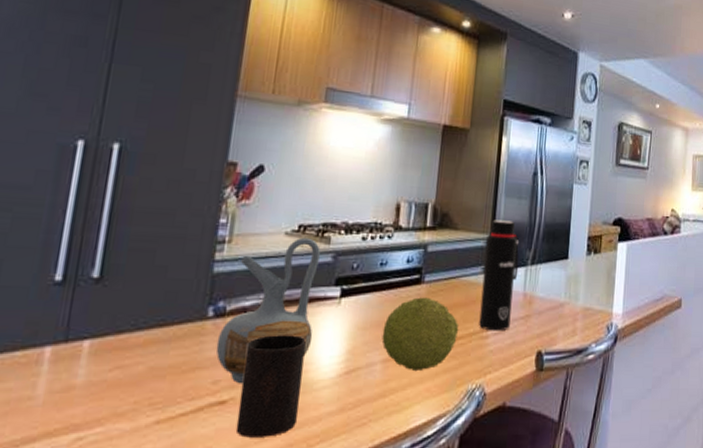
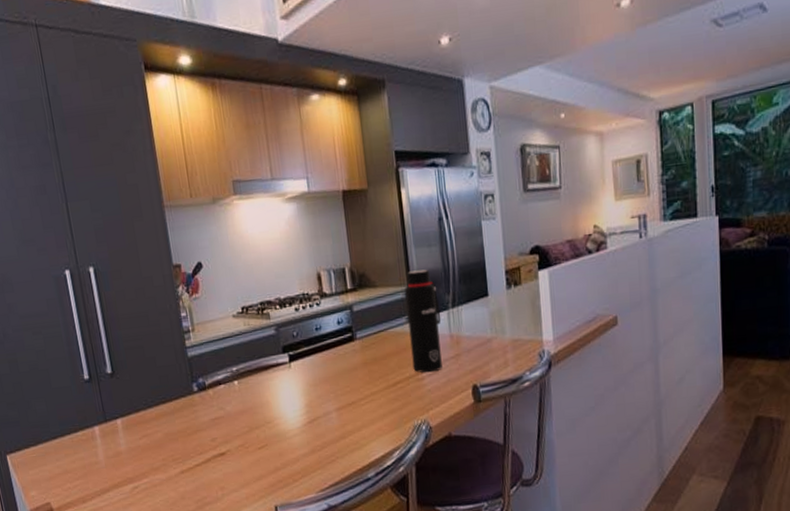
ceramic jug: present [215,237,320,384] -> none [205,316,276,440]
cup: present [235,335,306,438] -> none [228,397,280,478]
fruit: present [381,297,460,372] -> none [330,351,396,415]

